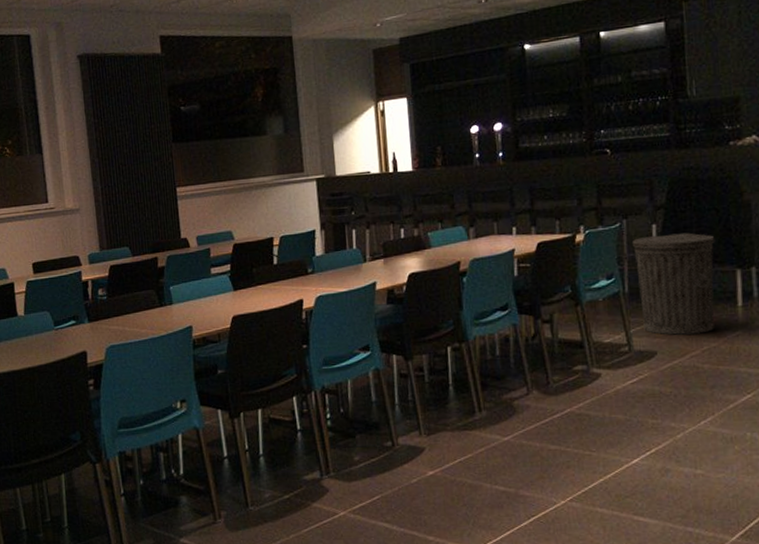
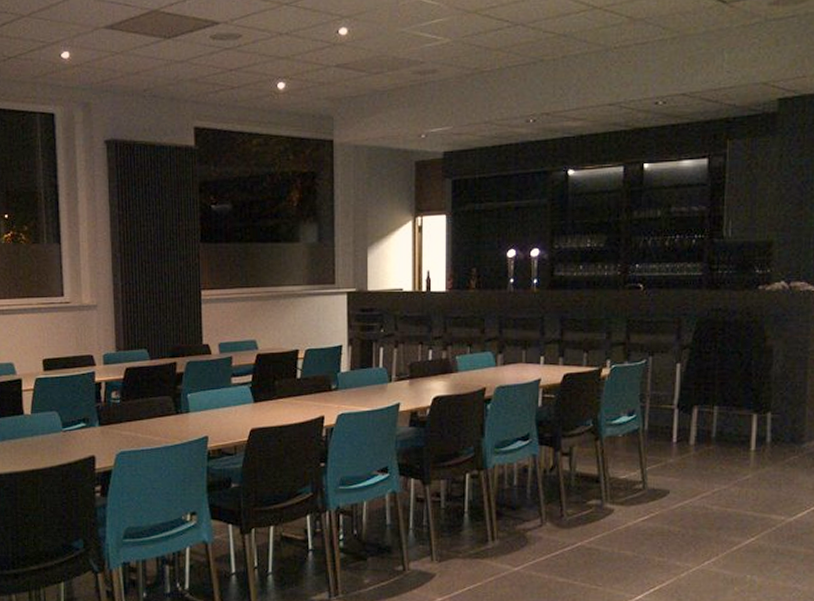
trash can: present [632,233,715,335] -> none [655,374,736,475]

